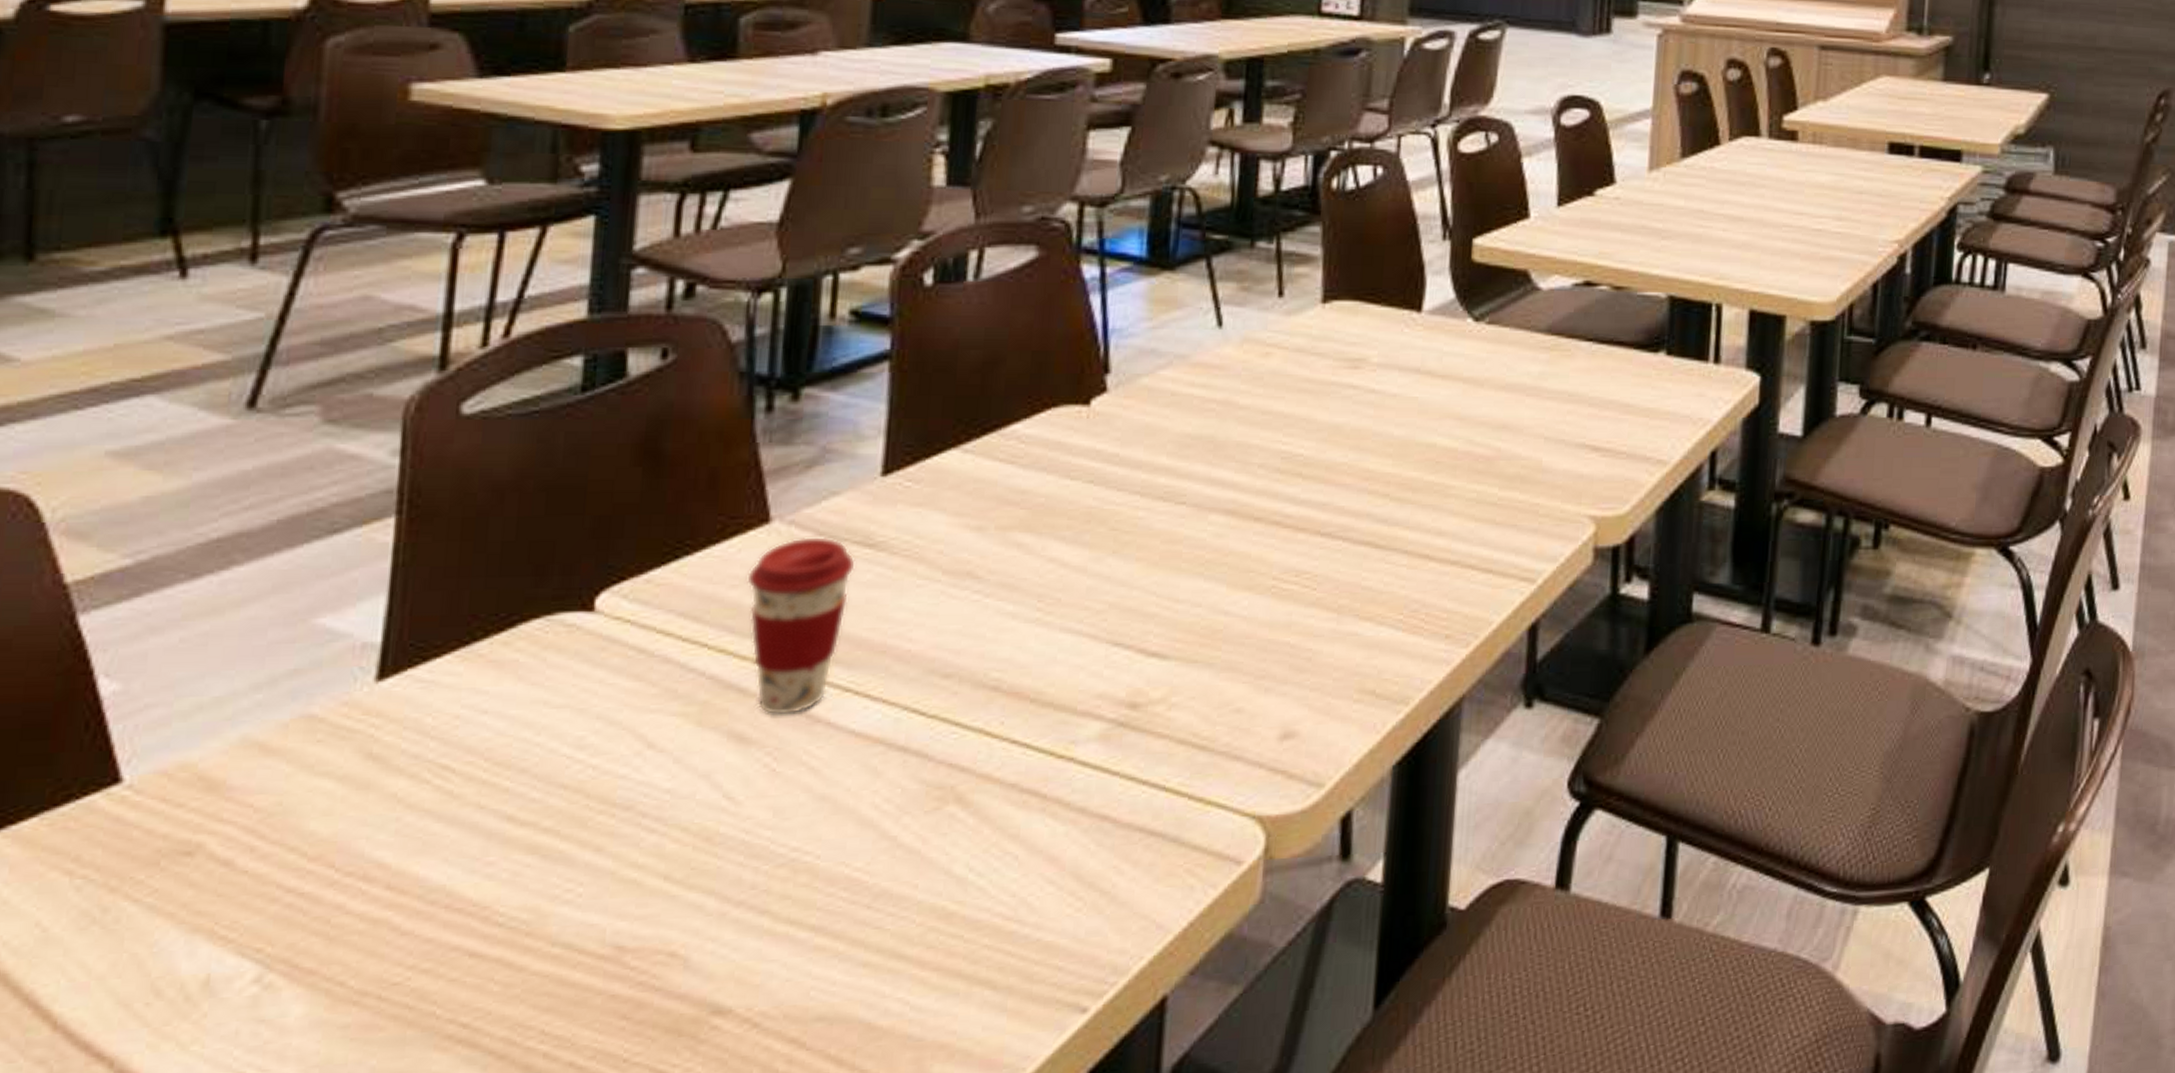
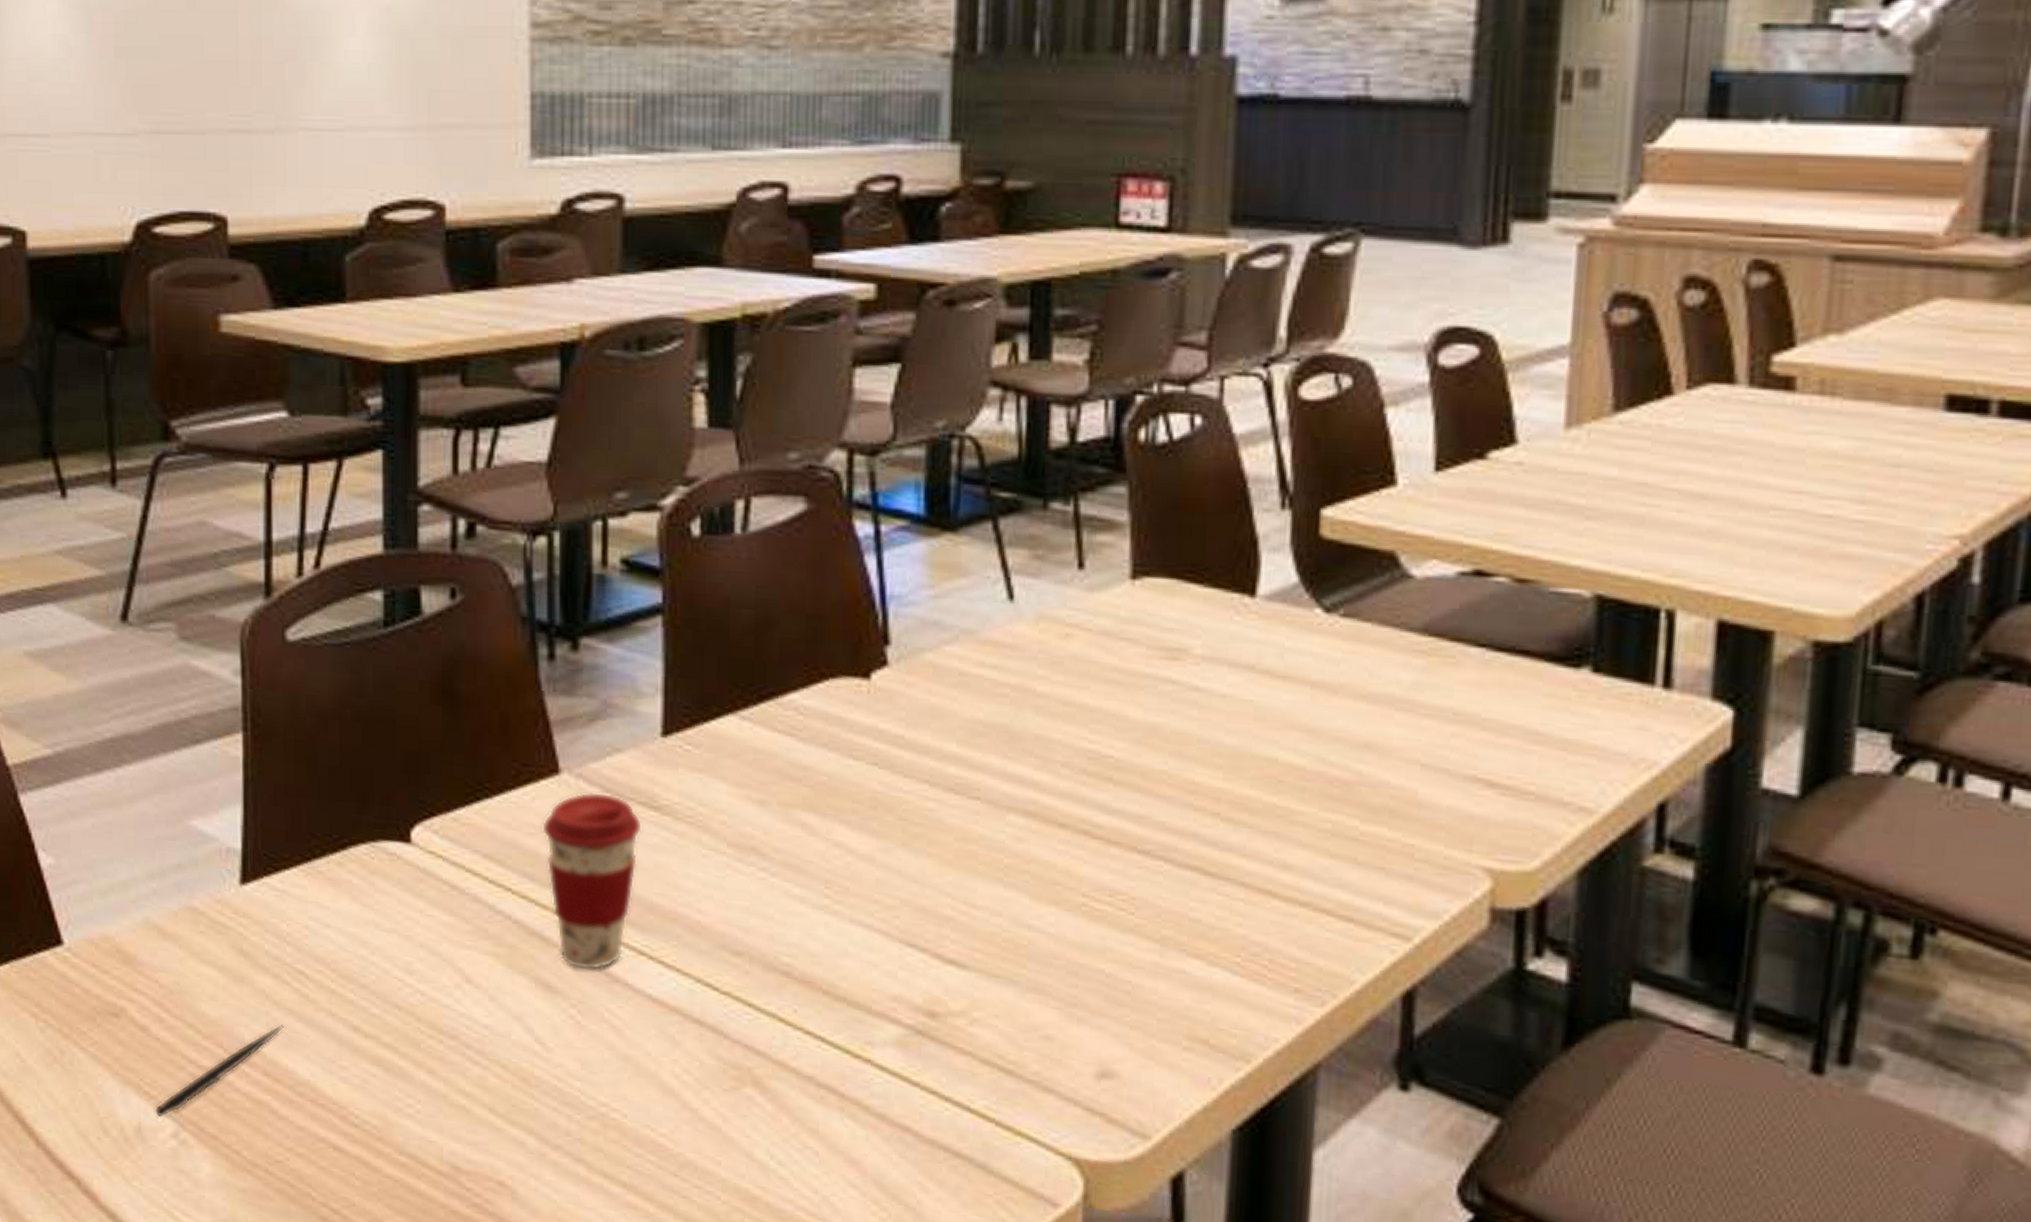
pen: none [232,829,418,964] -> present [155,1024,284,1118]

